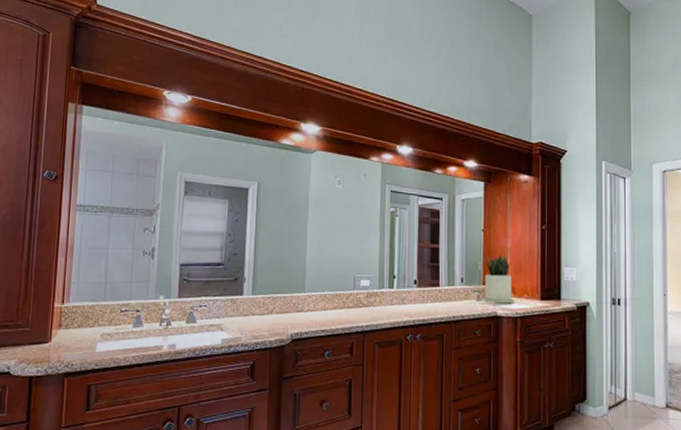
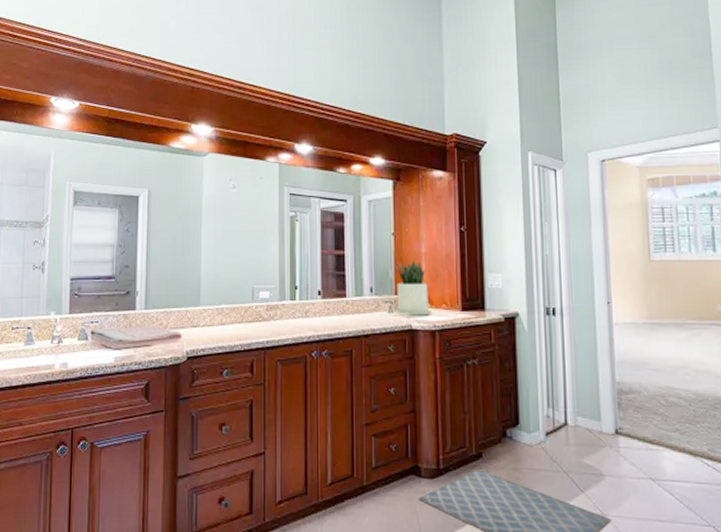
towel: none [198,310,288,333] -> present [90,326,183,350]

